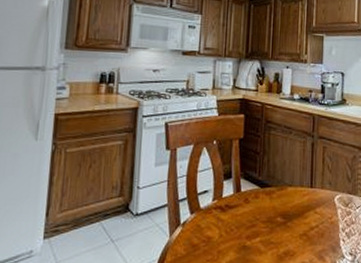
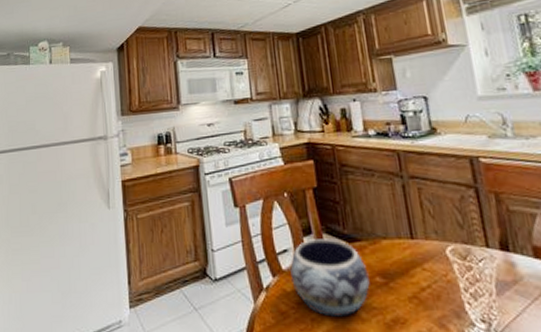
decorative bowl: none [207,183,272,249] -> present [289,238,370,317]

